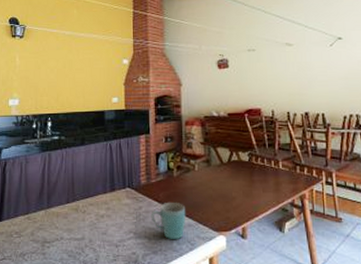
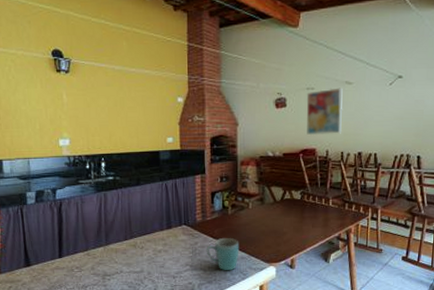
wall art: none [248,49,286,96] -> present [306,87,343,136]

